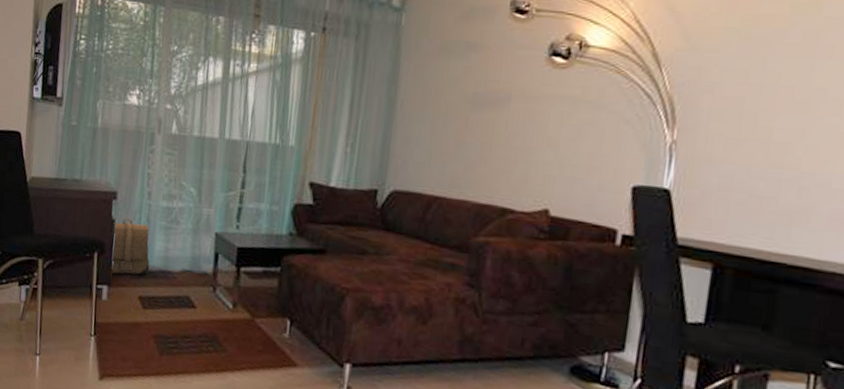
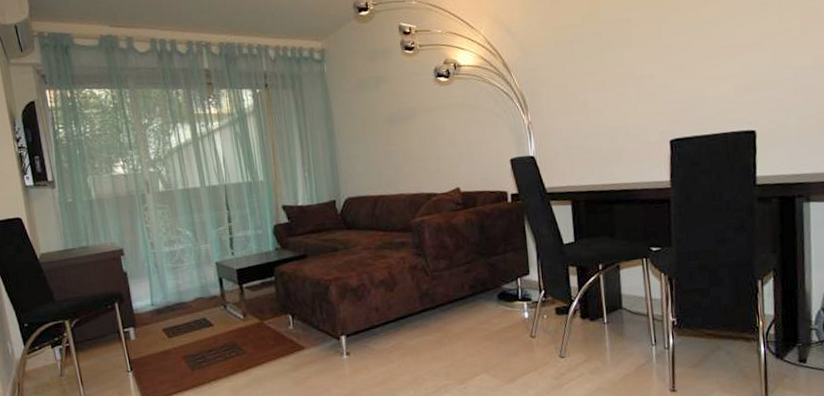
backpack: present [113,218,150,275] -> none [125,268,167,316]

